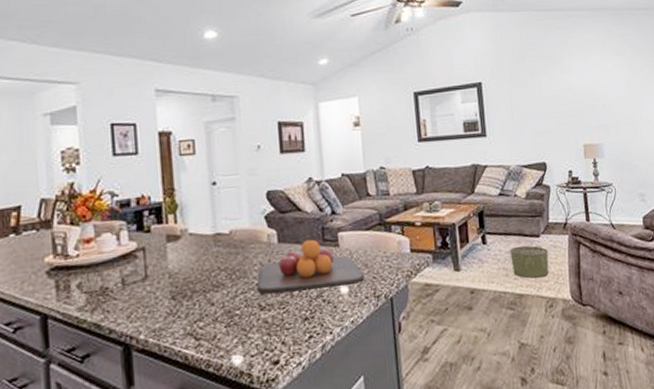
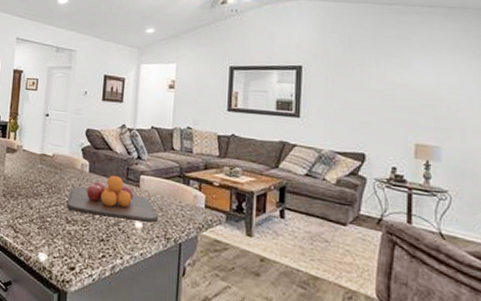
basket: present [509,245,549,279] -> none [309,228,355,267]

